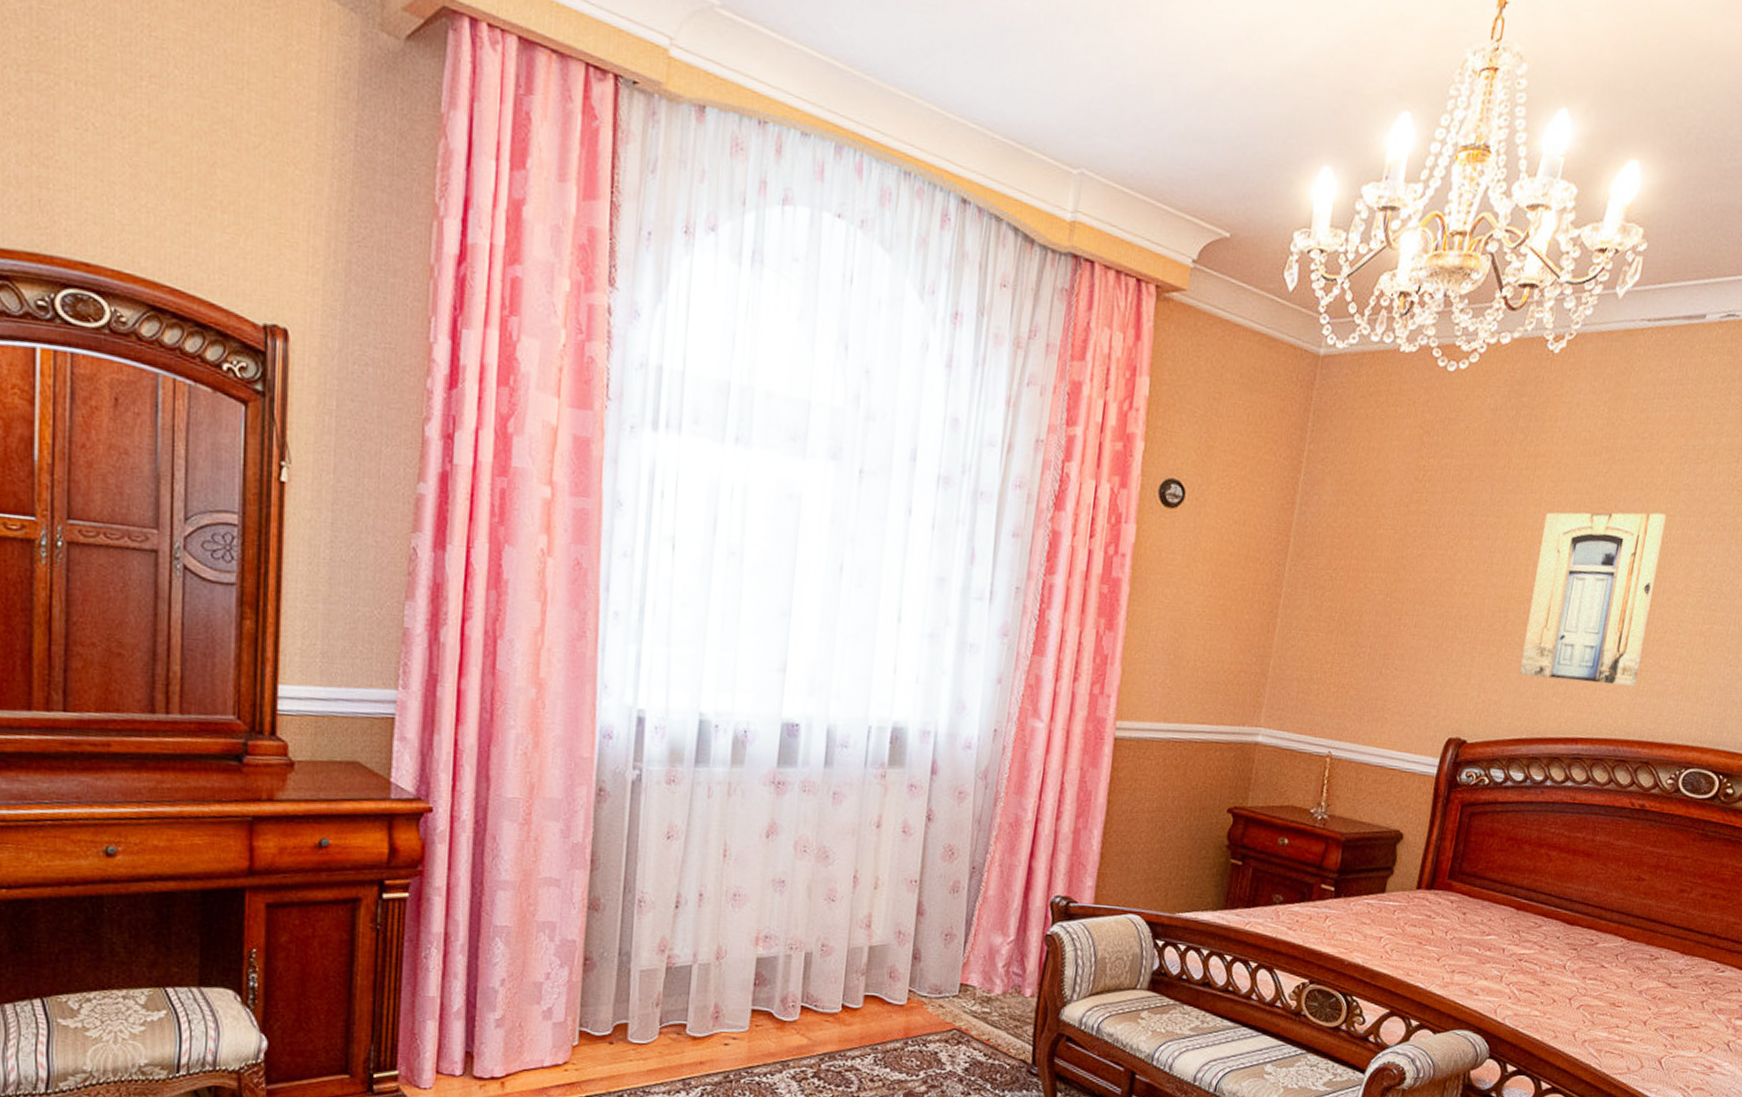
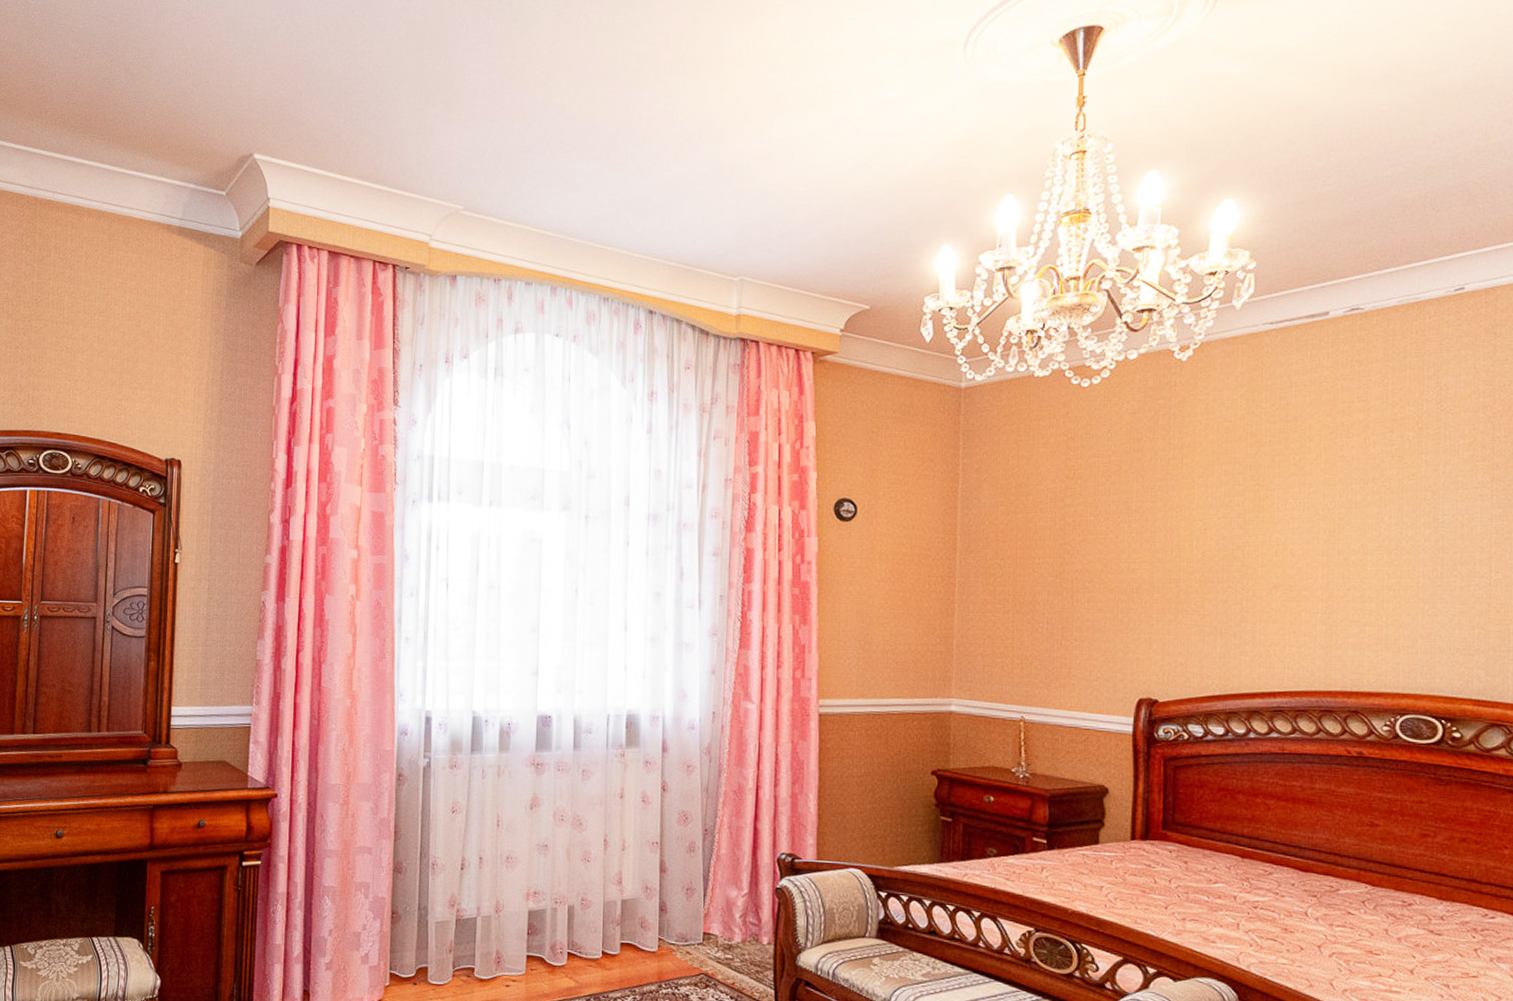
wall art: present [1519,512,1667,686] -> none [1200,484,1327,641]

